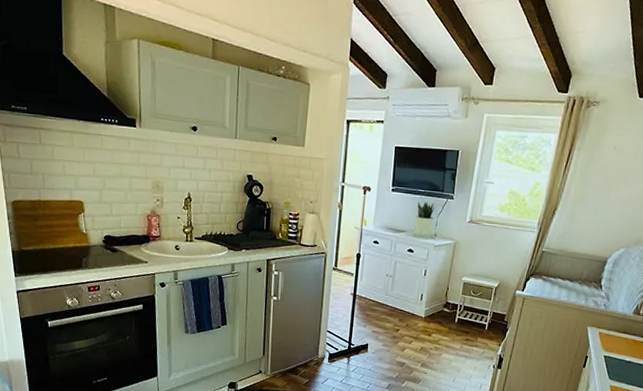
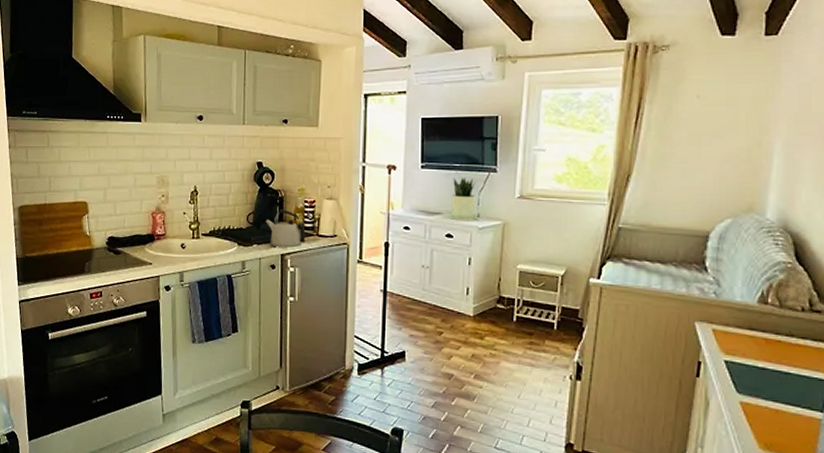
kettle: none [254,219,290,255] -> present [265,209,306,249]

